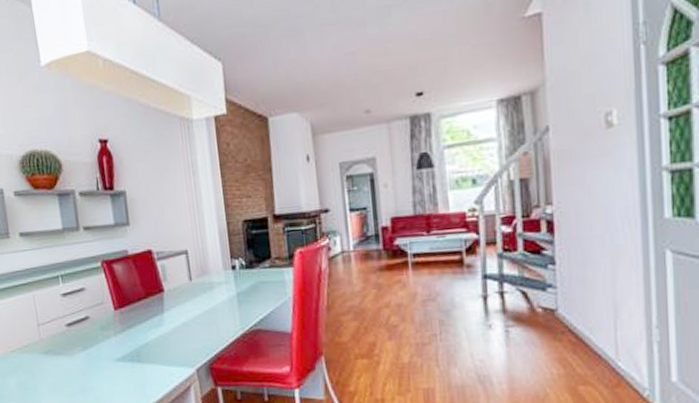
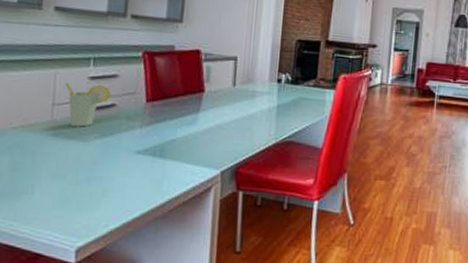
cup: none [43,300,83,343] -> present [65,83,111,127]

